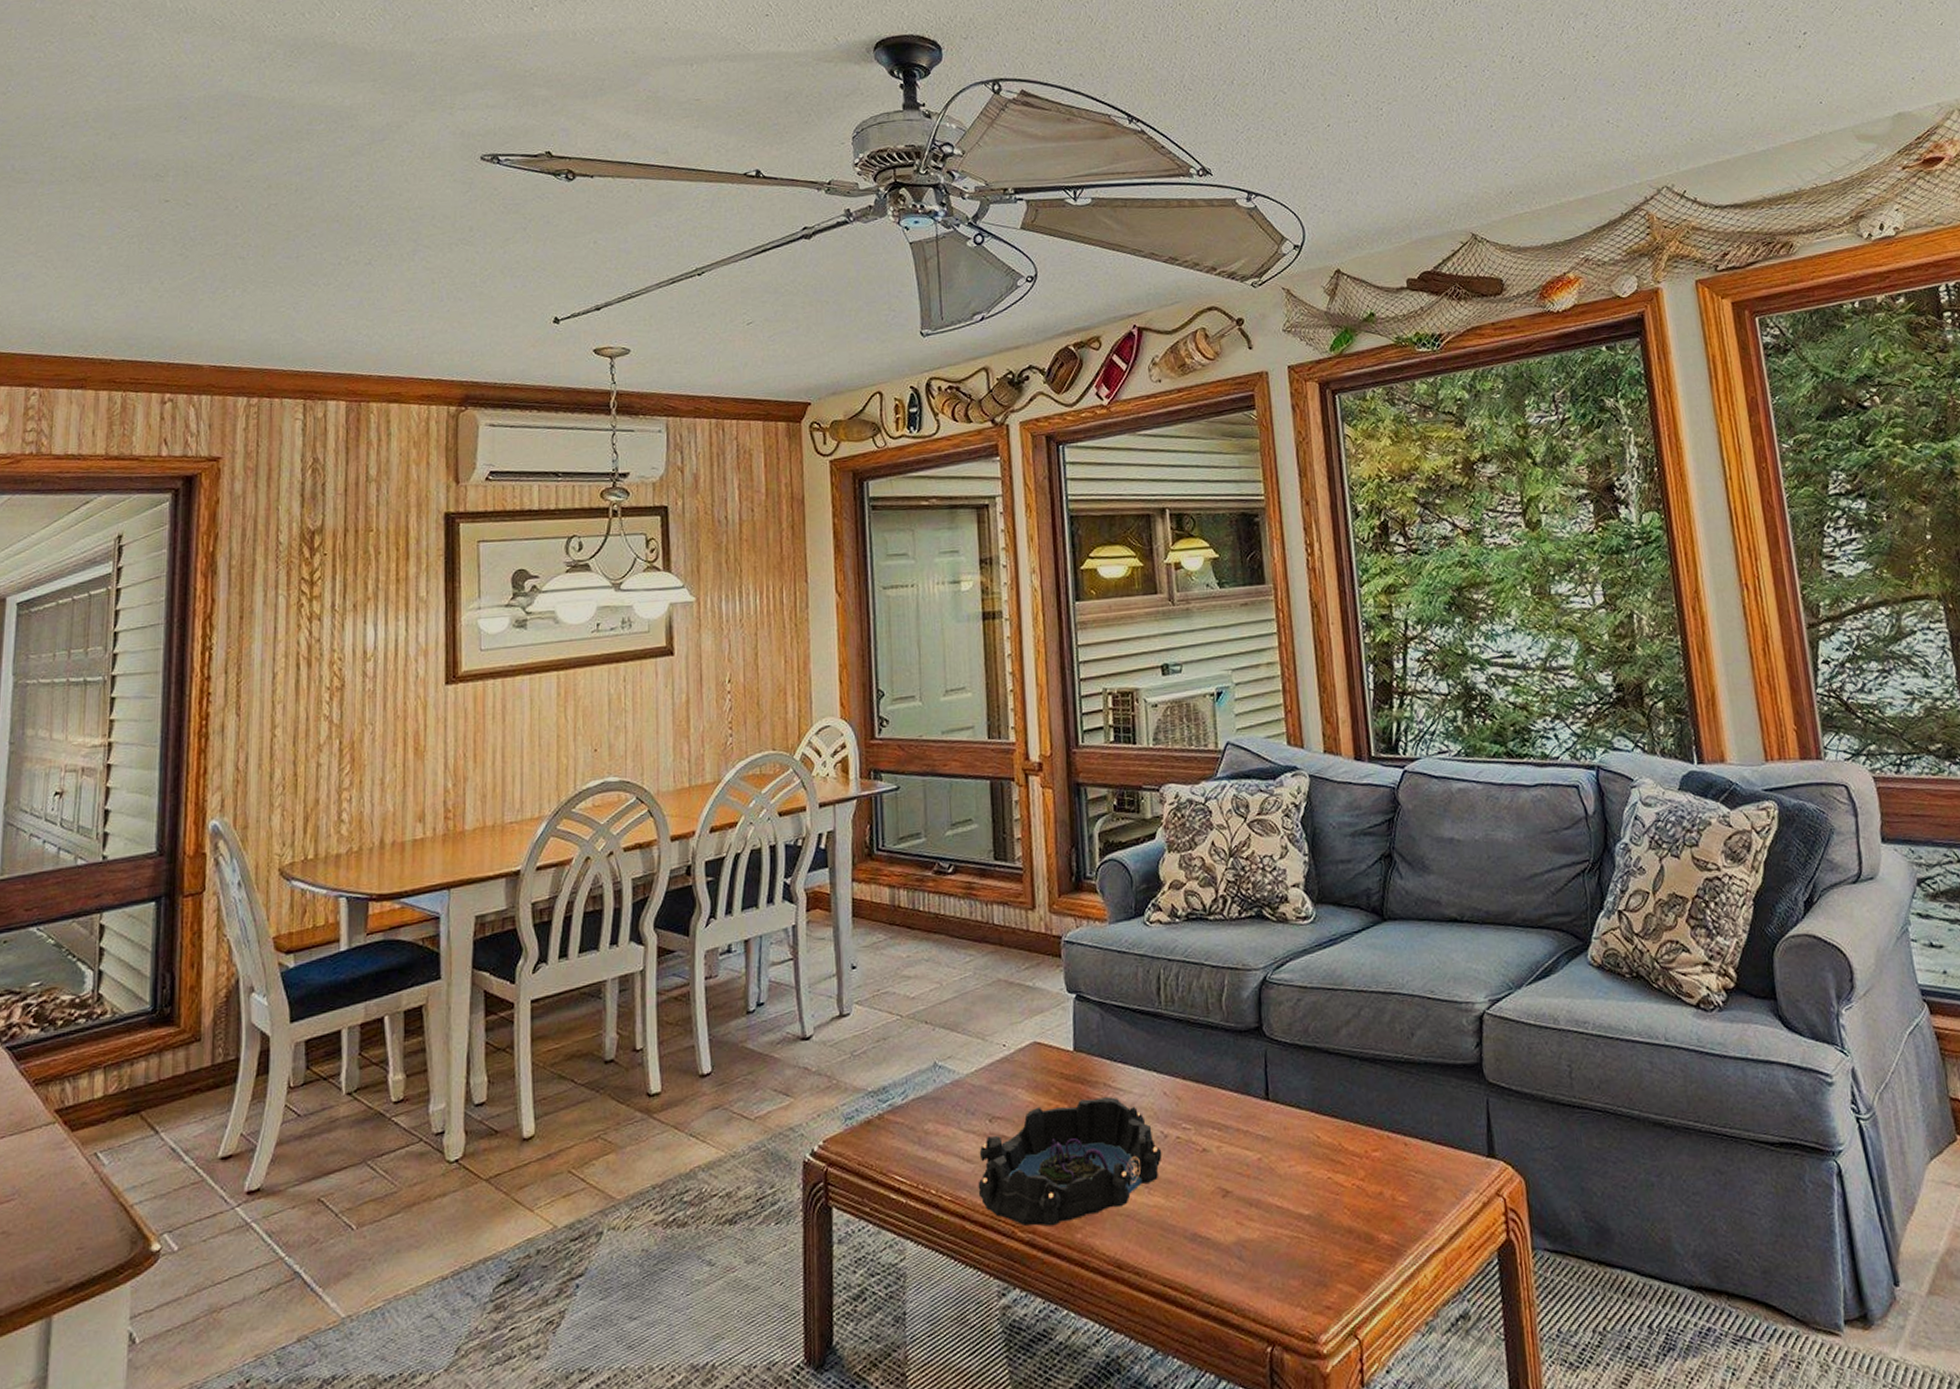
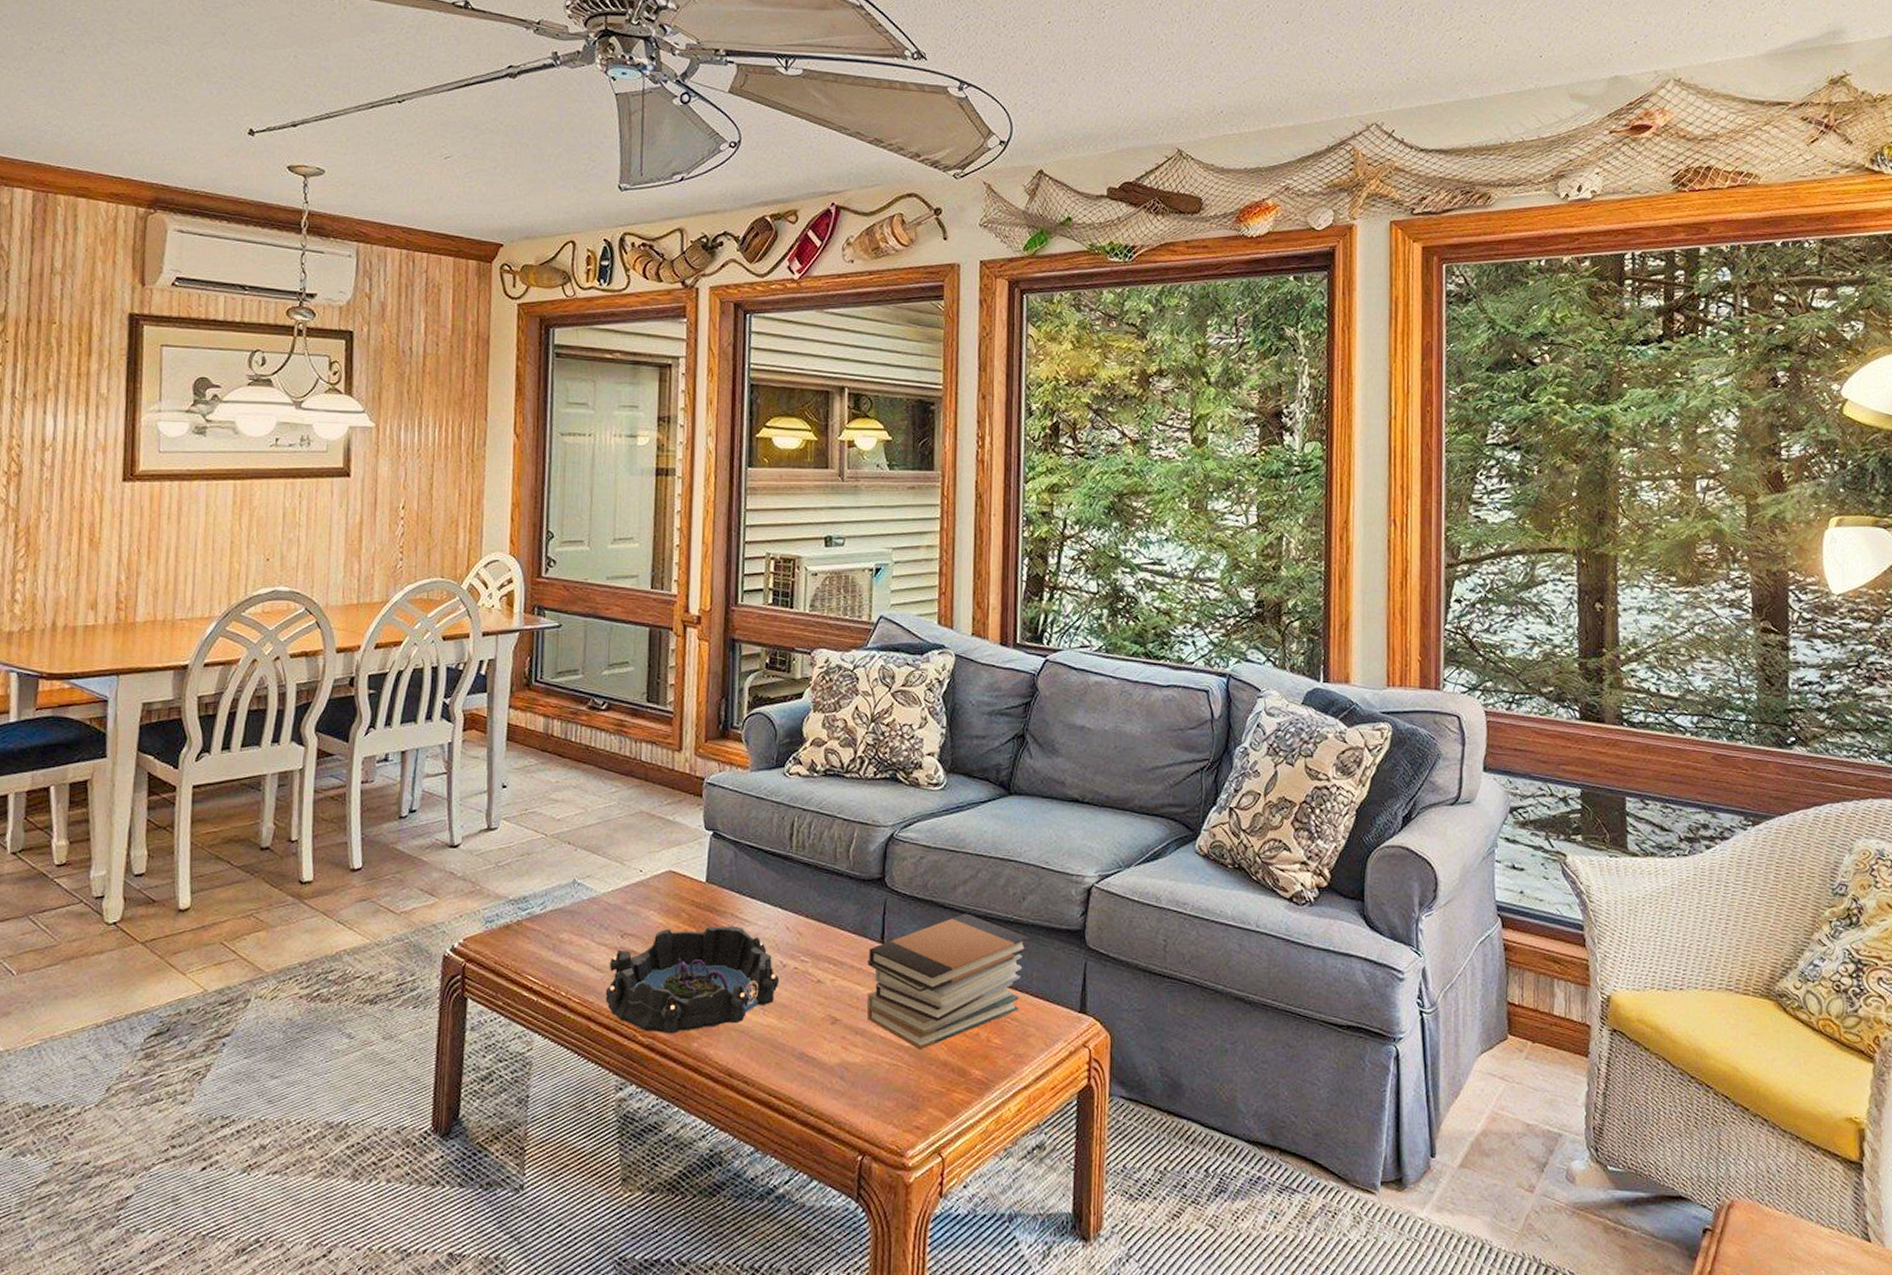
book stack: none [1254,1057,1425,1217] -> present [867,913,1029,1050]

